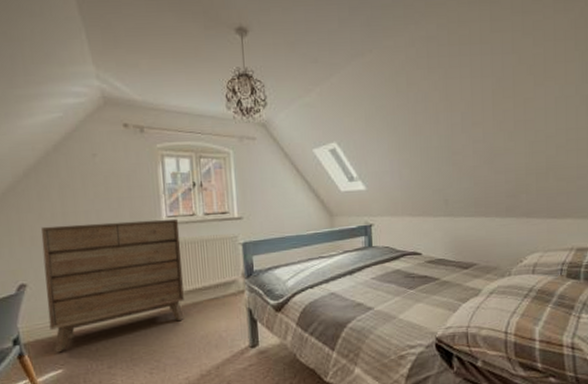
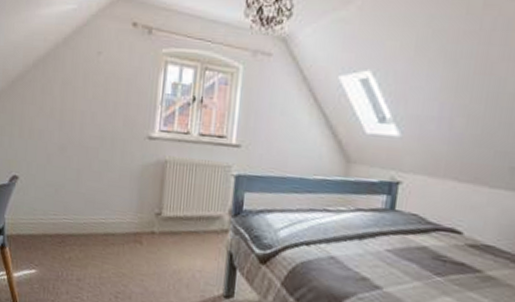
dresser: present [41,218,184,353] -> none [31,121,171,252]

